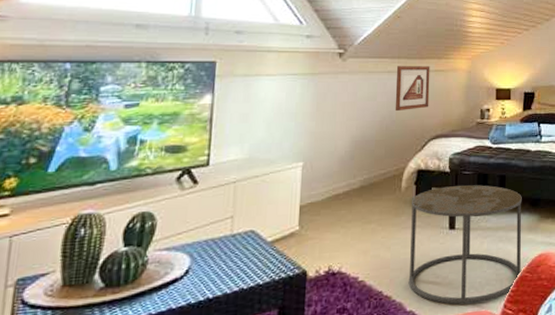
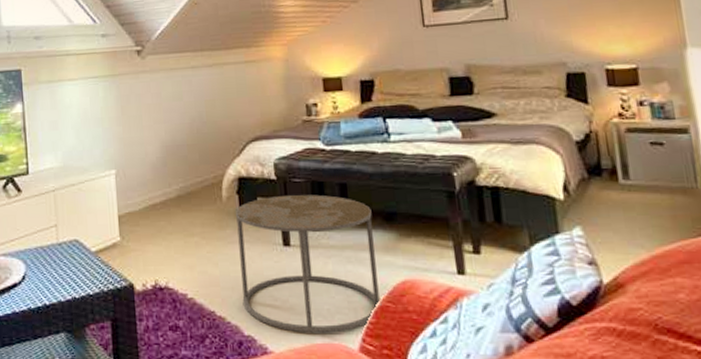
picture frame: present [395,66,430,112] -> none [201,57,243,112]

